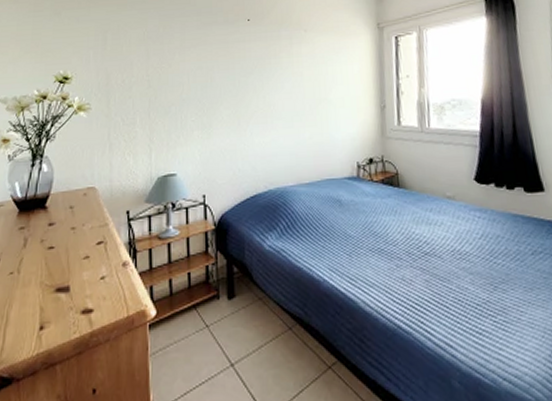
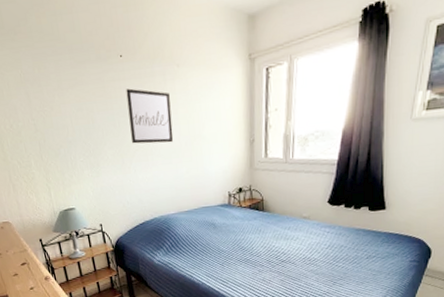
wall art: none [250,50,297,106] -> present [126,88,174,144]

